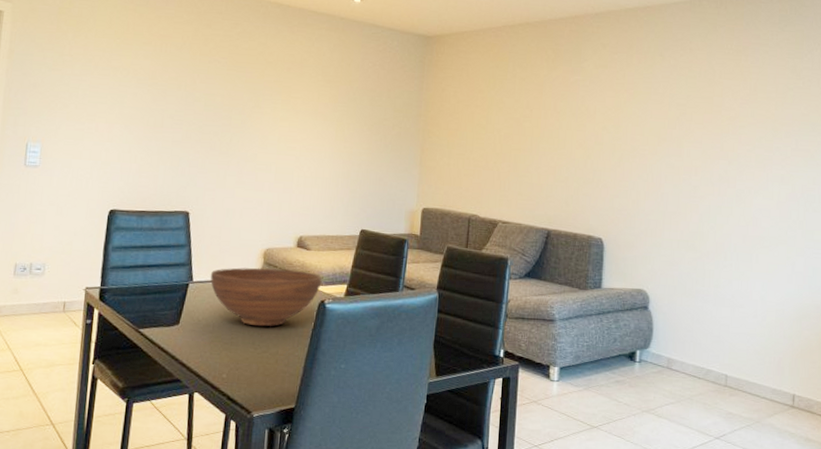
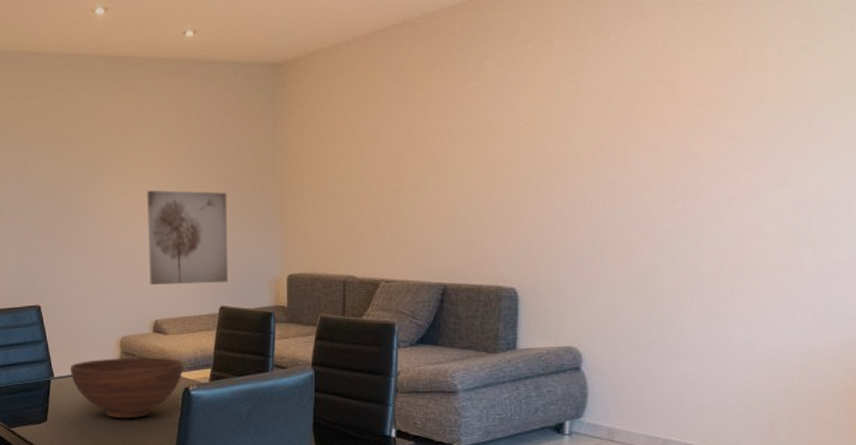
wall art: none [299,121,377,210] -> present [147,190,229,285]

